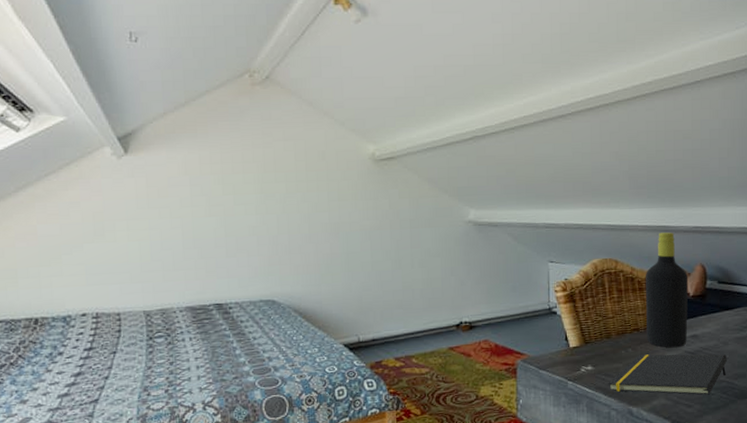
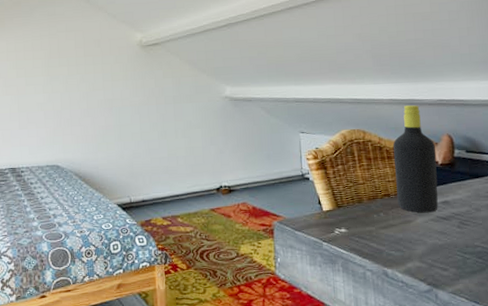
notepad: present [608,354,728,396] -> none [362,219,481,260]

